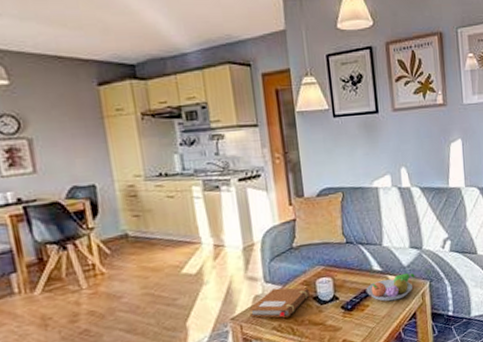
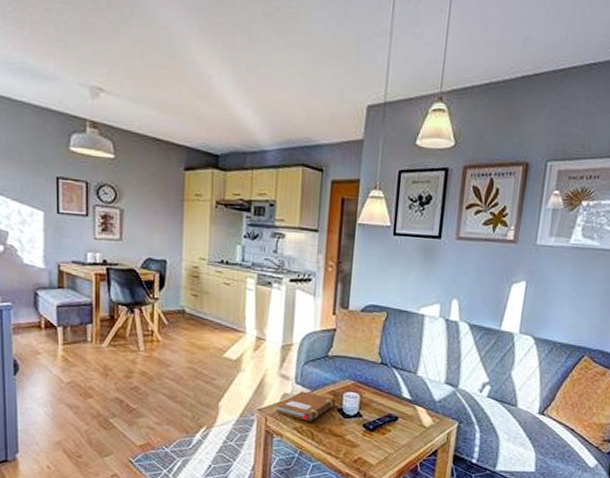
fruit bowl: present [366,272,415,302] -> none [390,407,445,433]

